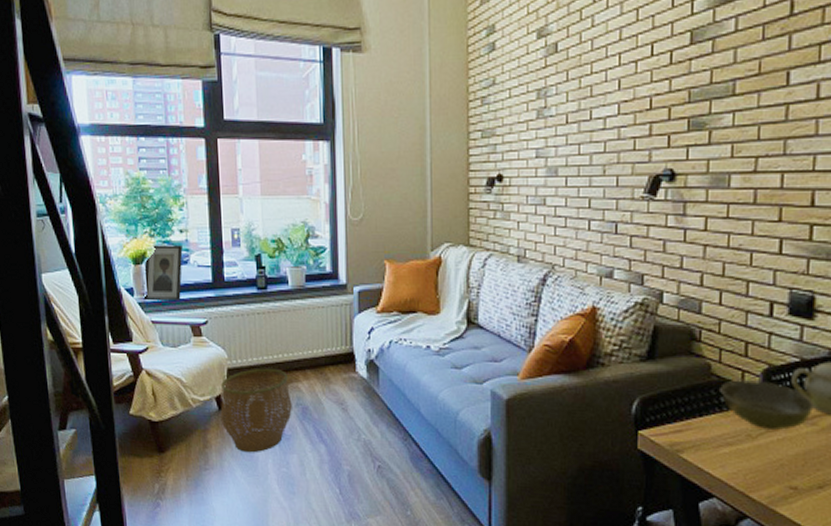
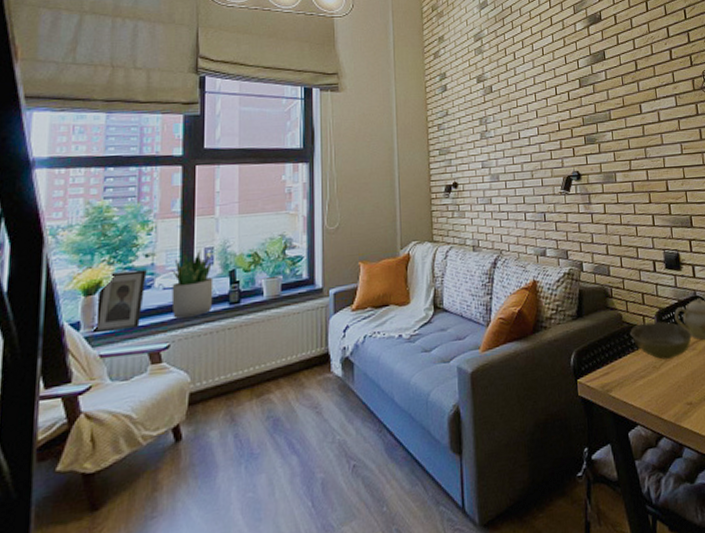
planter: none [203,230,242,298] -> present [171,248,213,320]
basket: present [220,368,293,453] -> none [176,383,264,486]

